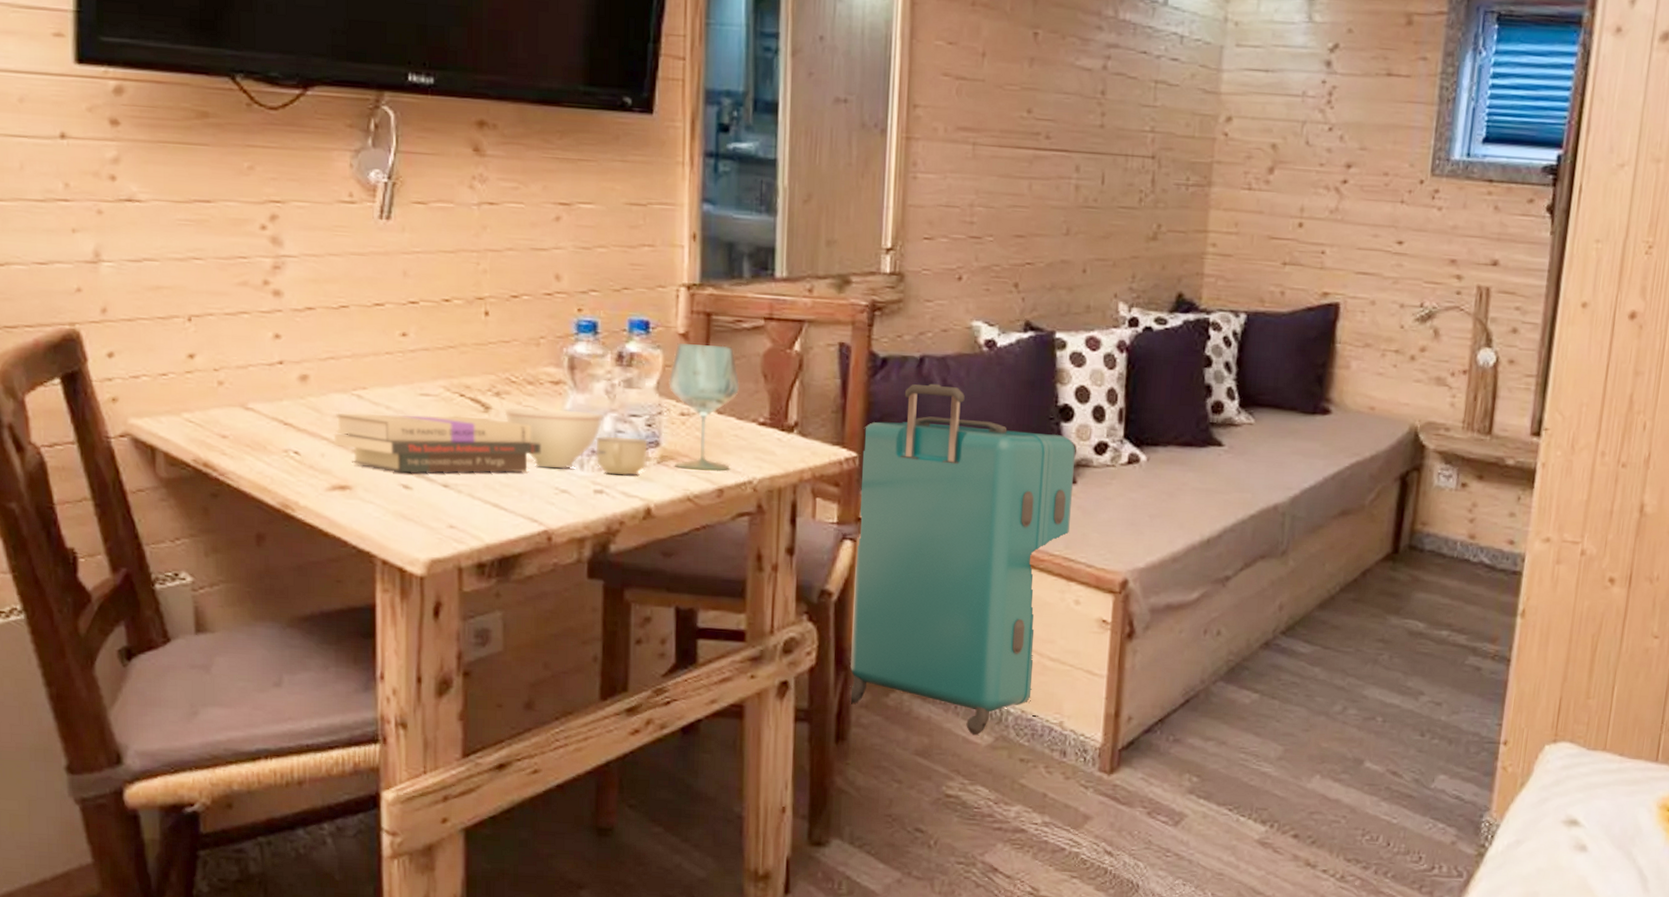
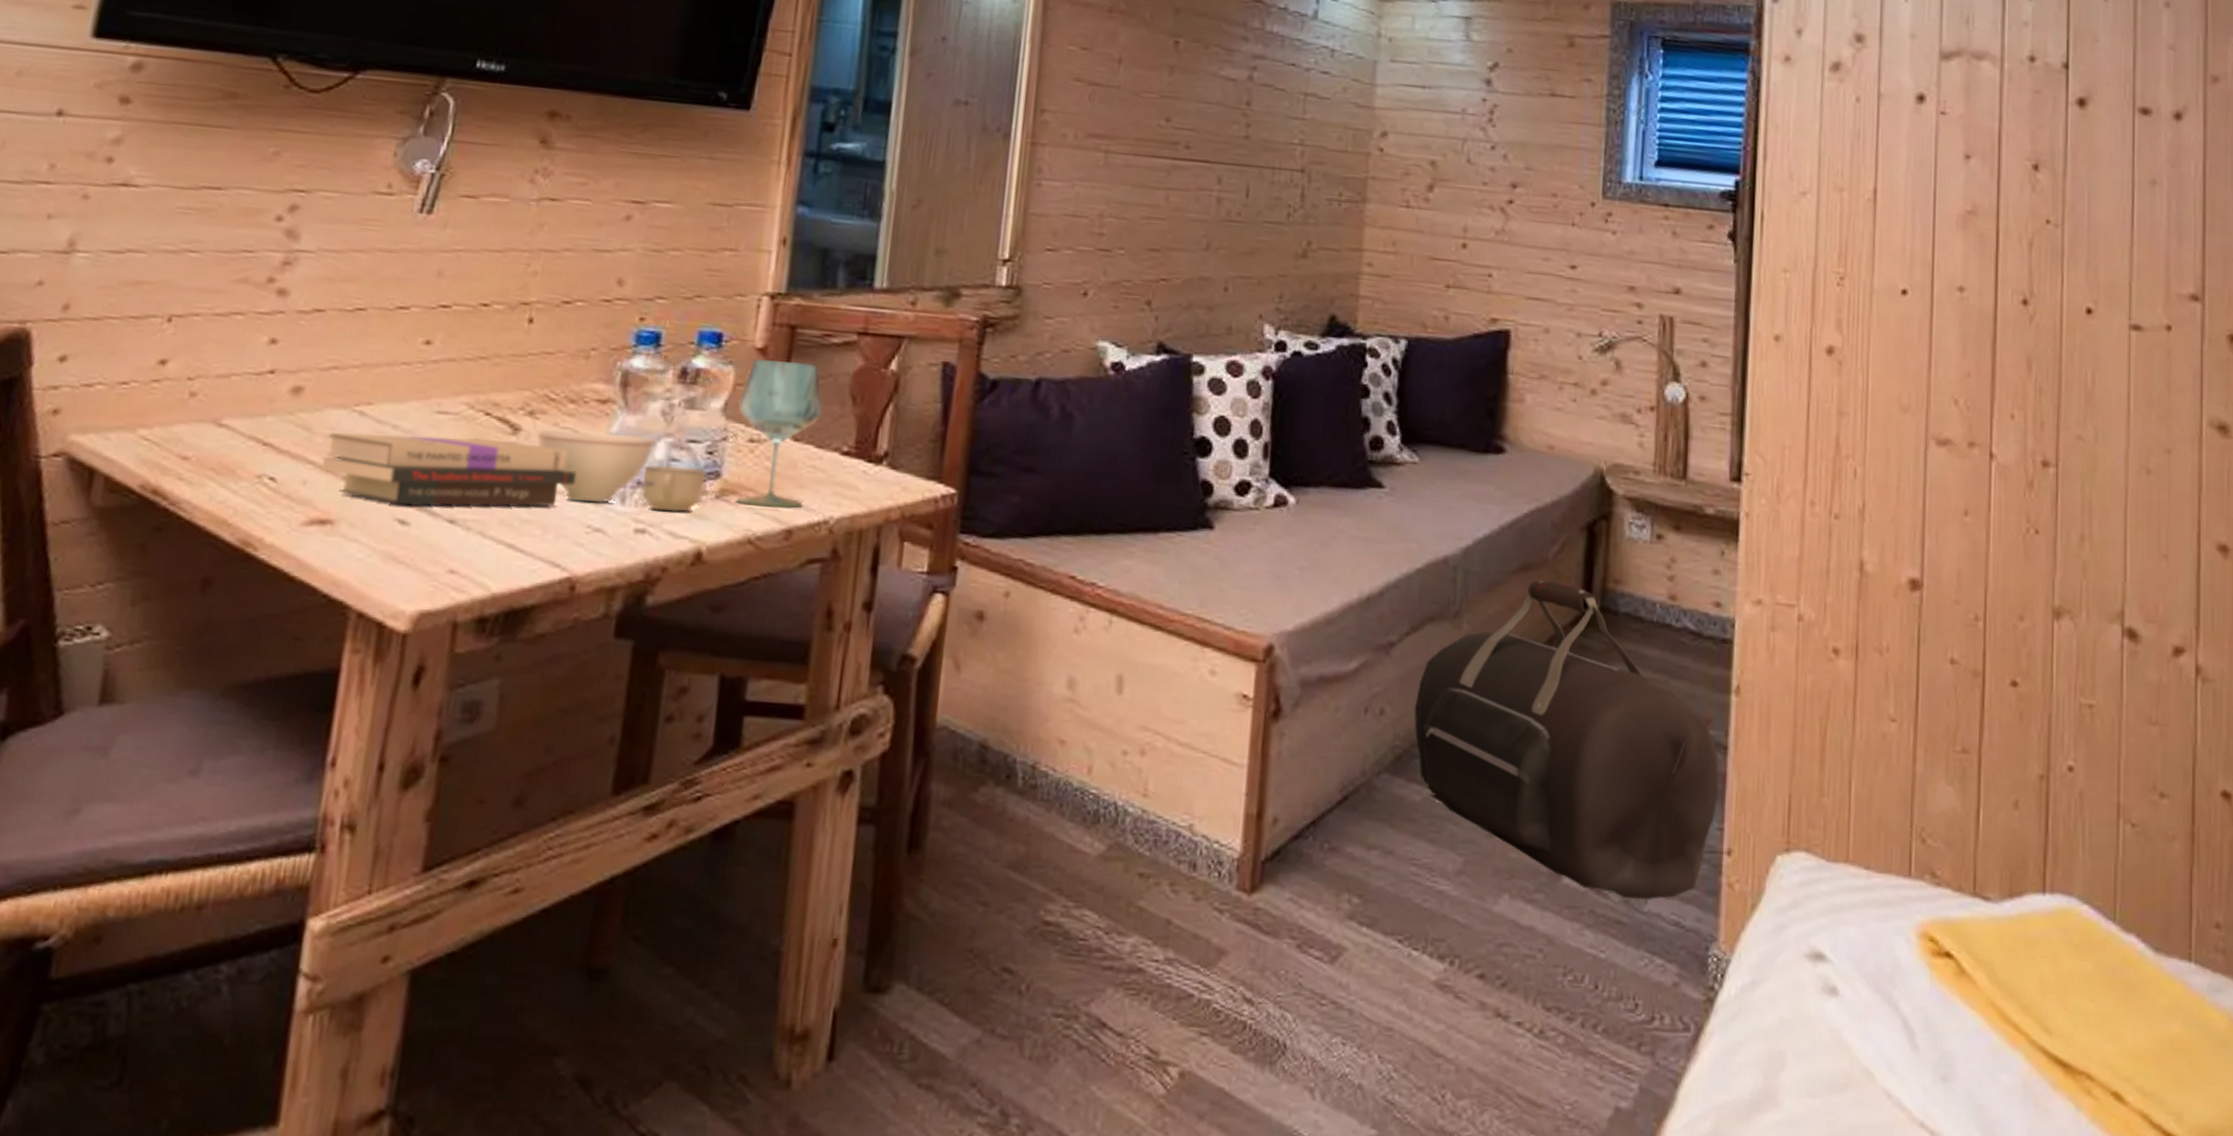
suitcase: present [849,383,1076,735] -> none [928,410,1214,841]
duffel bag: none [1245,523,1503,779] -> present [1414,580,1719,900]

